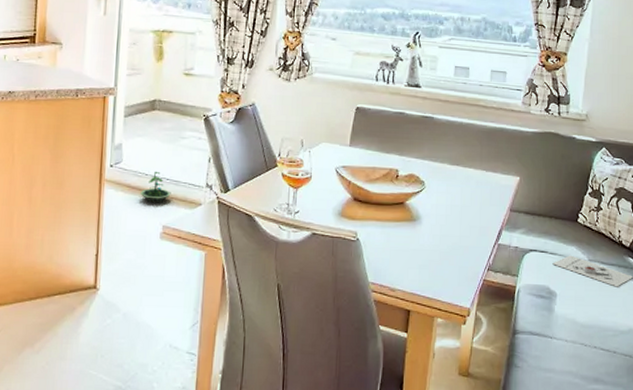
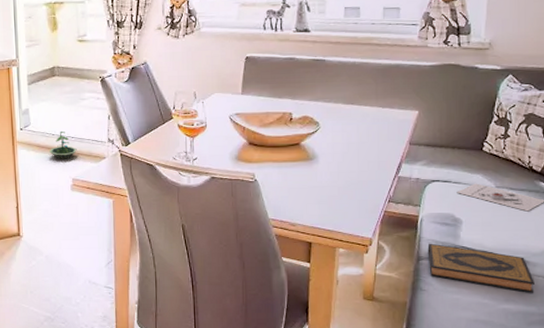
hardback book: none [523,316,622,373] -> present [427,243,534,293]

